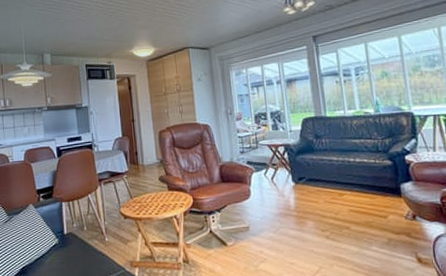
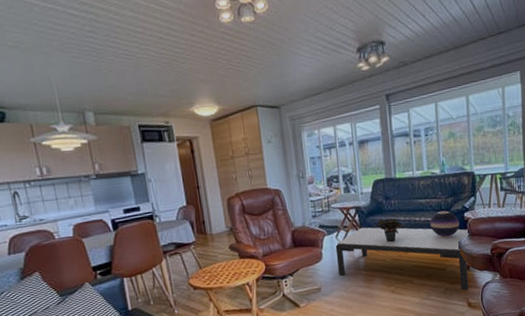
coffee table: none [264,165,417,244] -> present [335,227,471,291]
potted plant: none [304,158,340,184] -> present [374,218,406,243]
decorative sphere: none [366,152,401,181] -> present [430,210,460,237]

